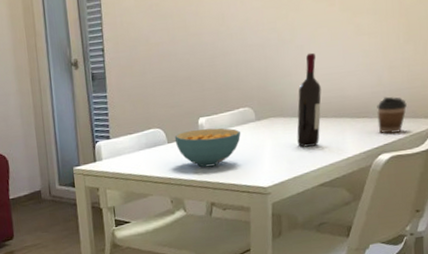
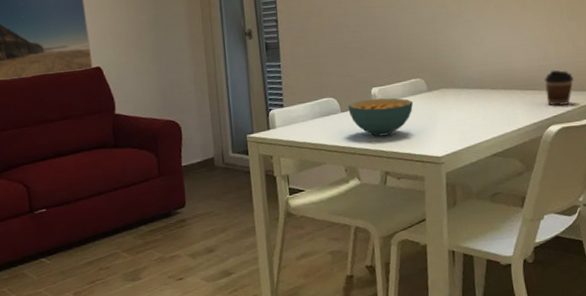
wine bottle: present [297,52,322,147] -> none [467,27,491,118]

